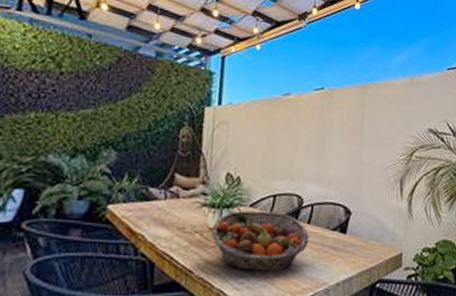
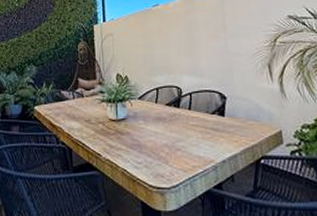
fruit basket: present [211,210,309,272] -> none [111,101,192,152]

